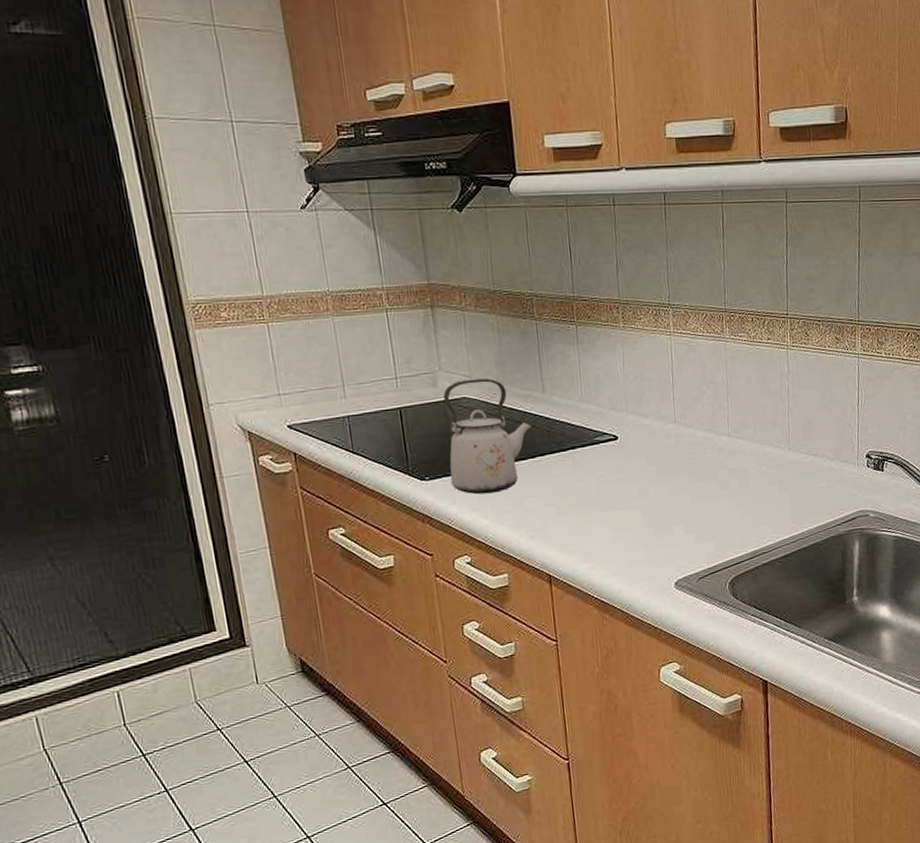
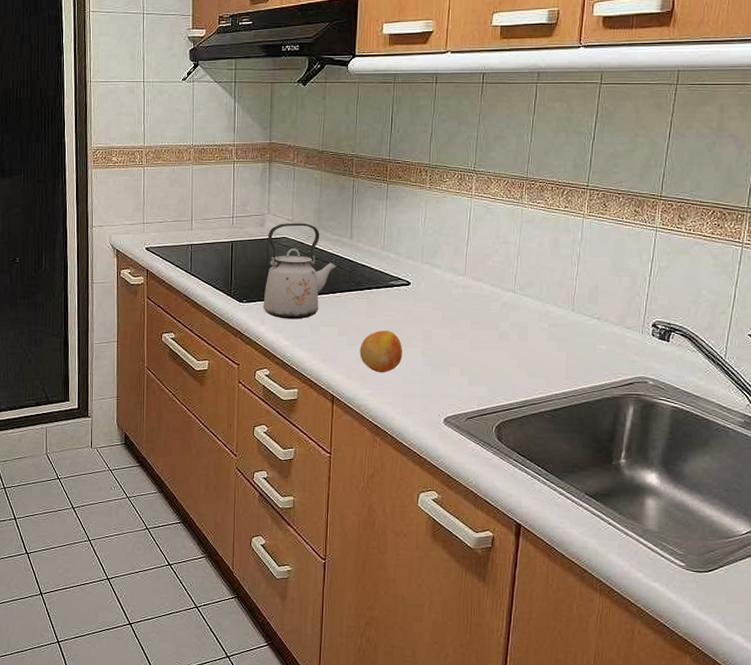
fruit: none [572,493,621,543] -> present [359,330,403,373]

